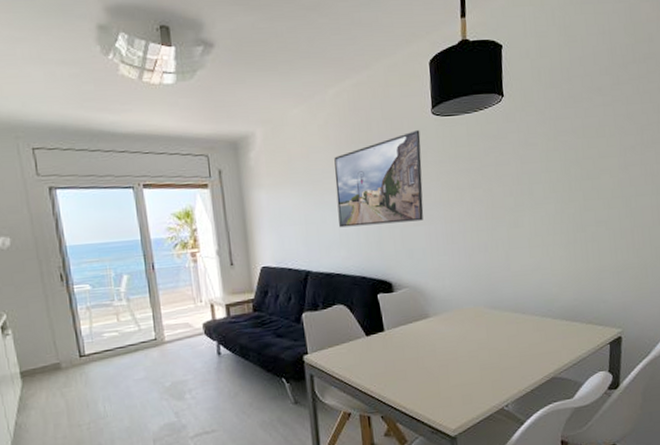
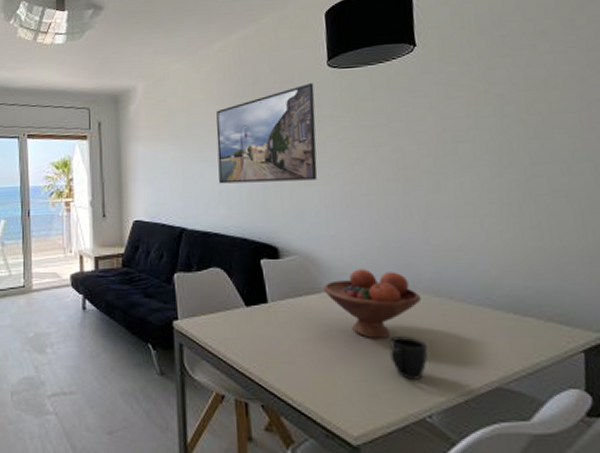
fruit bowl: none [429,295,503,352] -> present [323,269,421,338]
mug: none [479,346,507,380] -> present [389,336,428,380]

